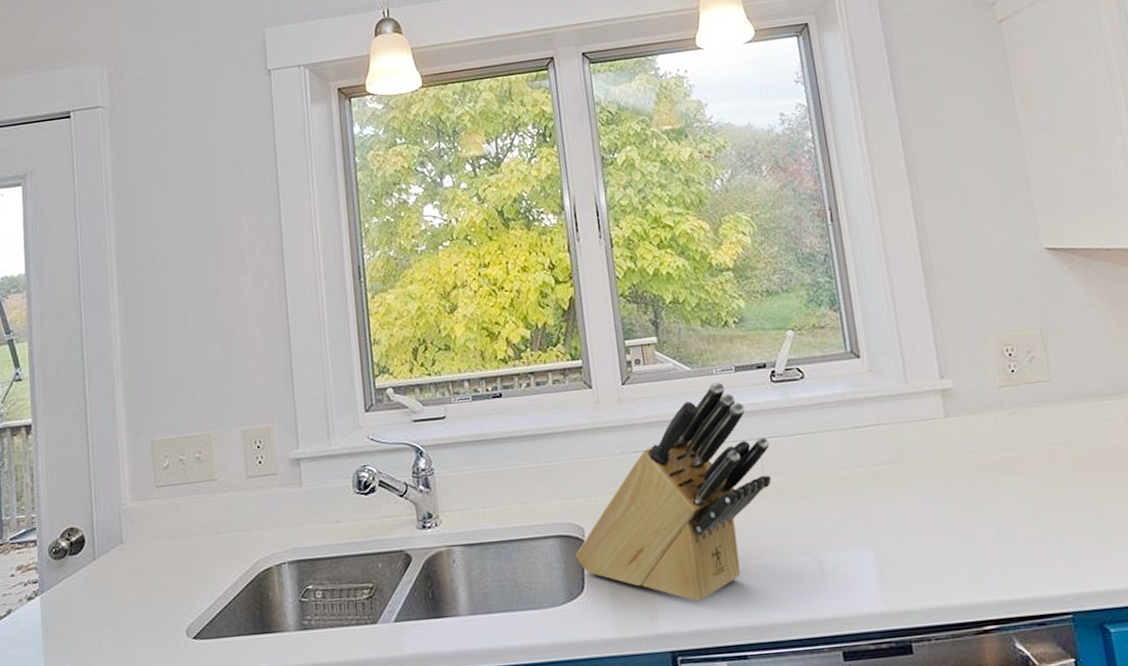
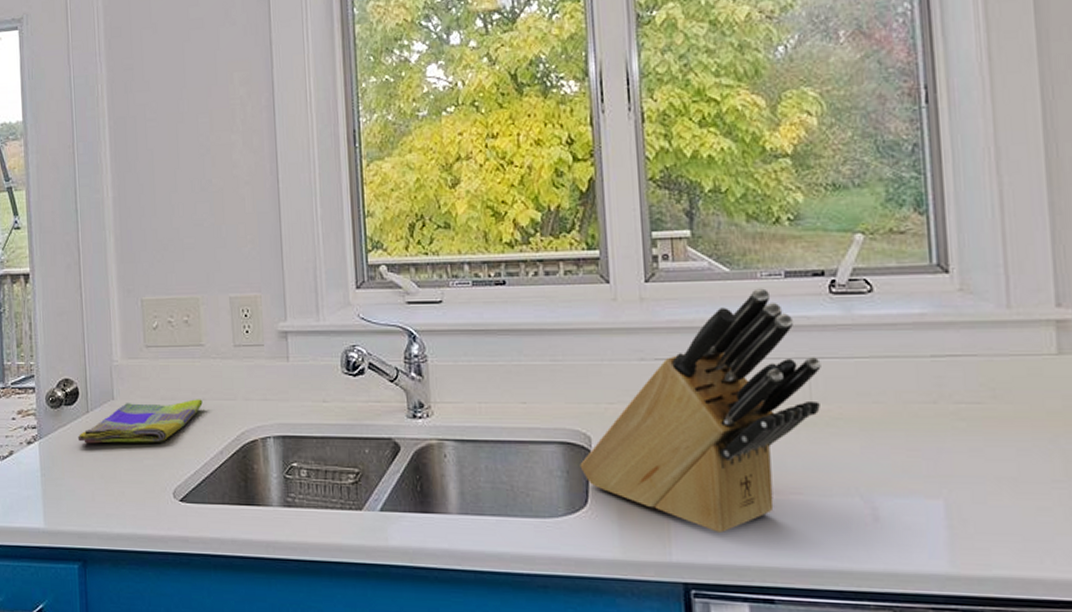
dish towel: none [83,533,216,592] -> present [77,399,203,444]

